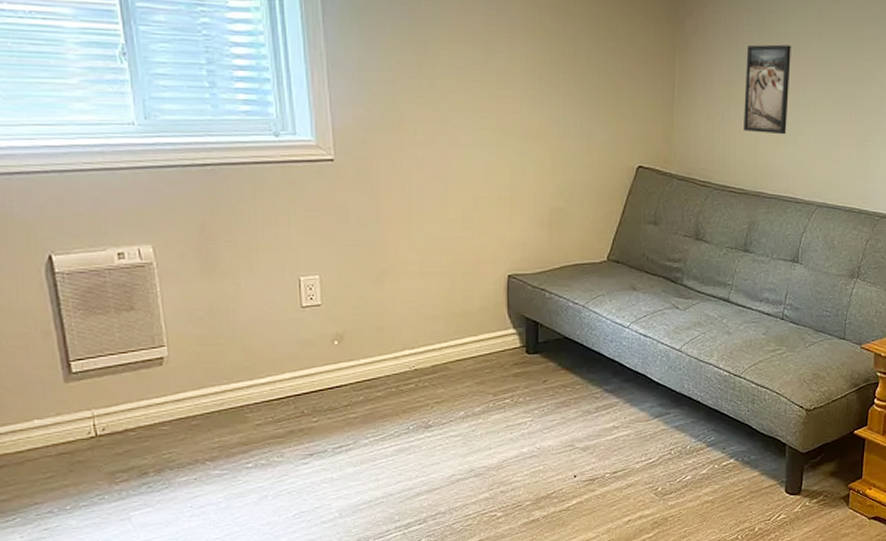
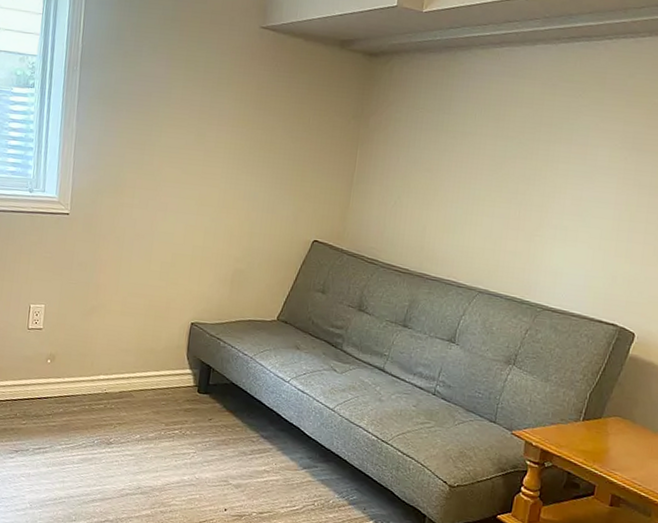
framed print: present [743,44,791,135] -> none [414,141,467,224]

